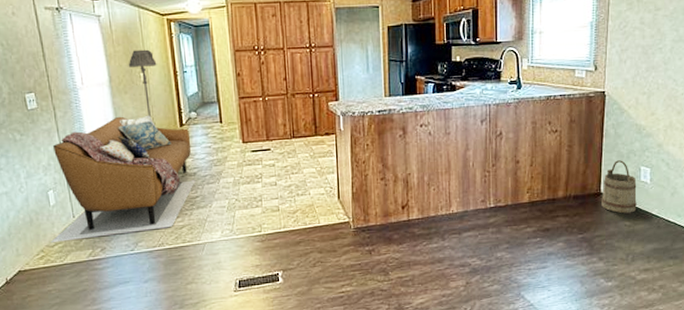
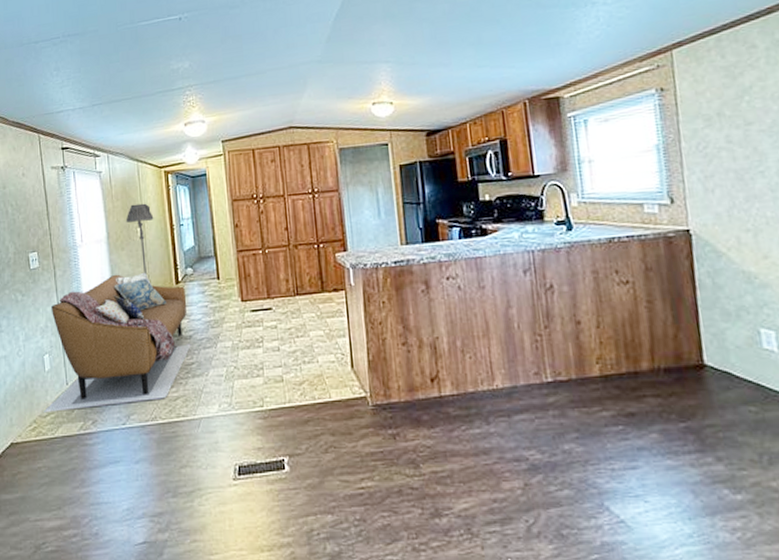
bucket: present [602,160,637,214] -> none [705,320,764,395]

